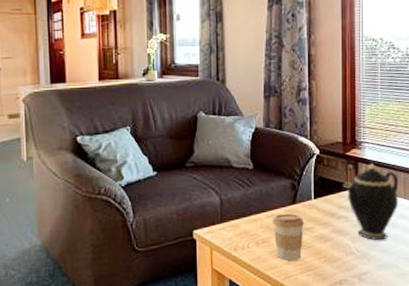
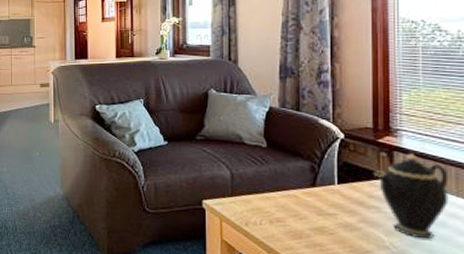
coffee cup: present [273,213,304,262] -> none [289,195,325,246]

